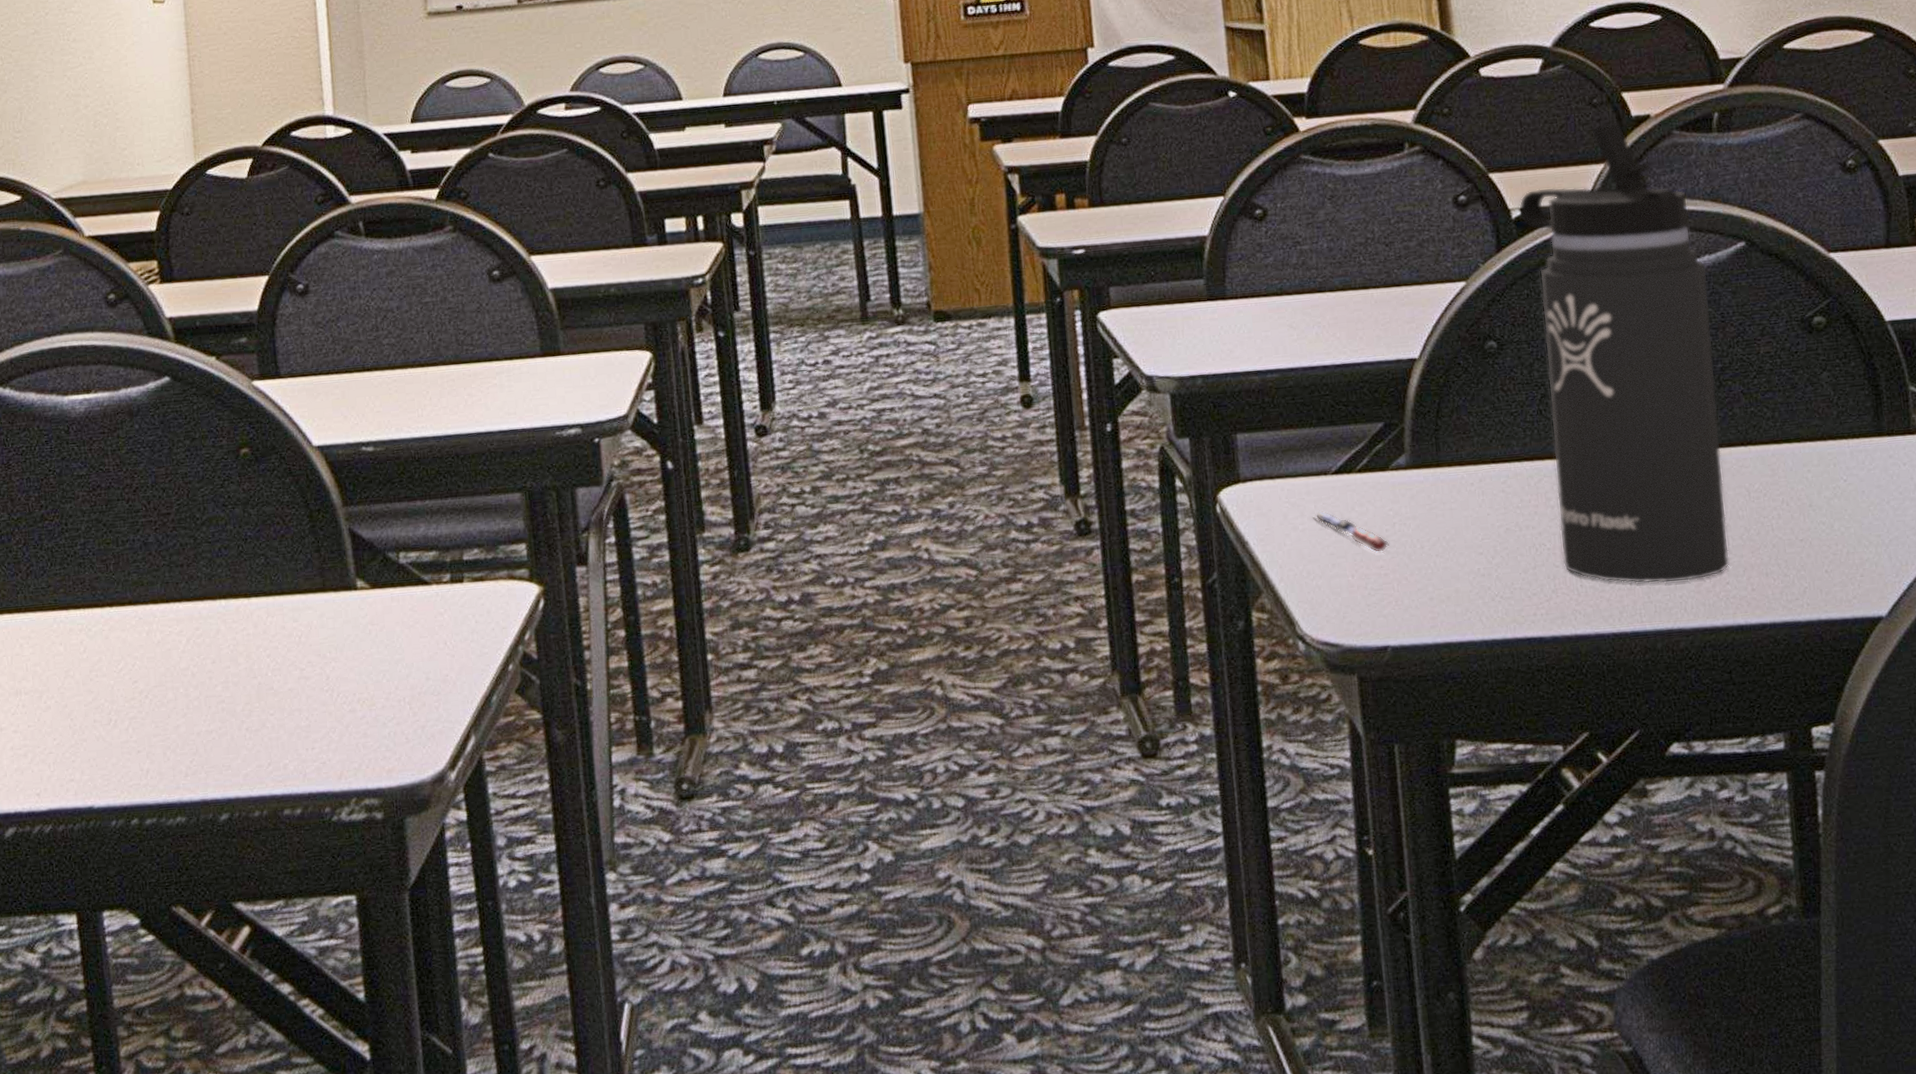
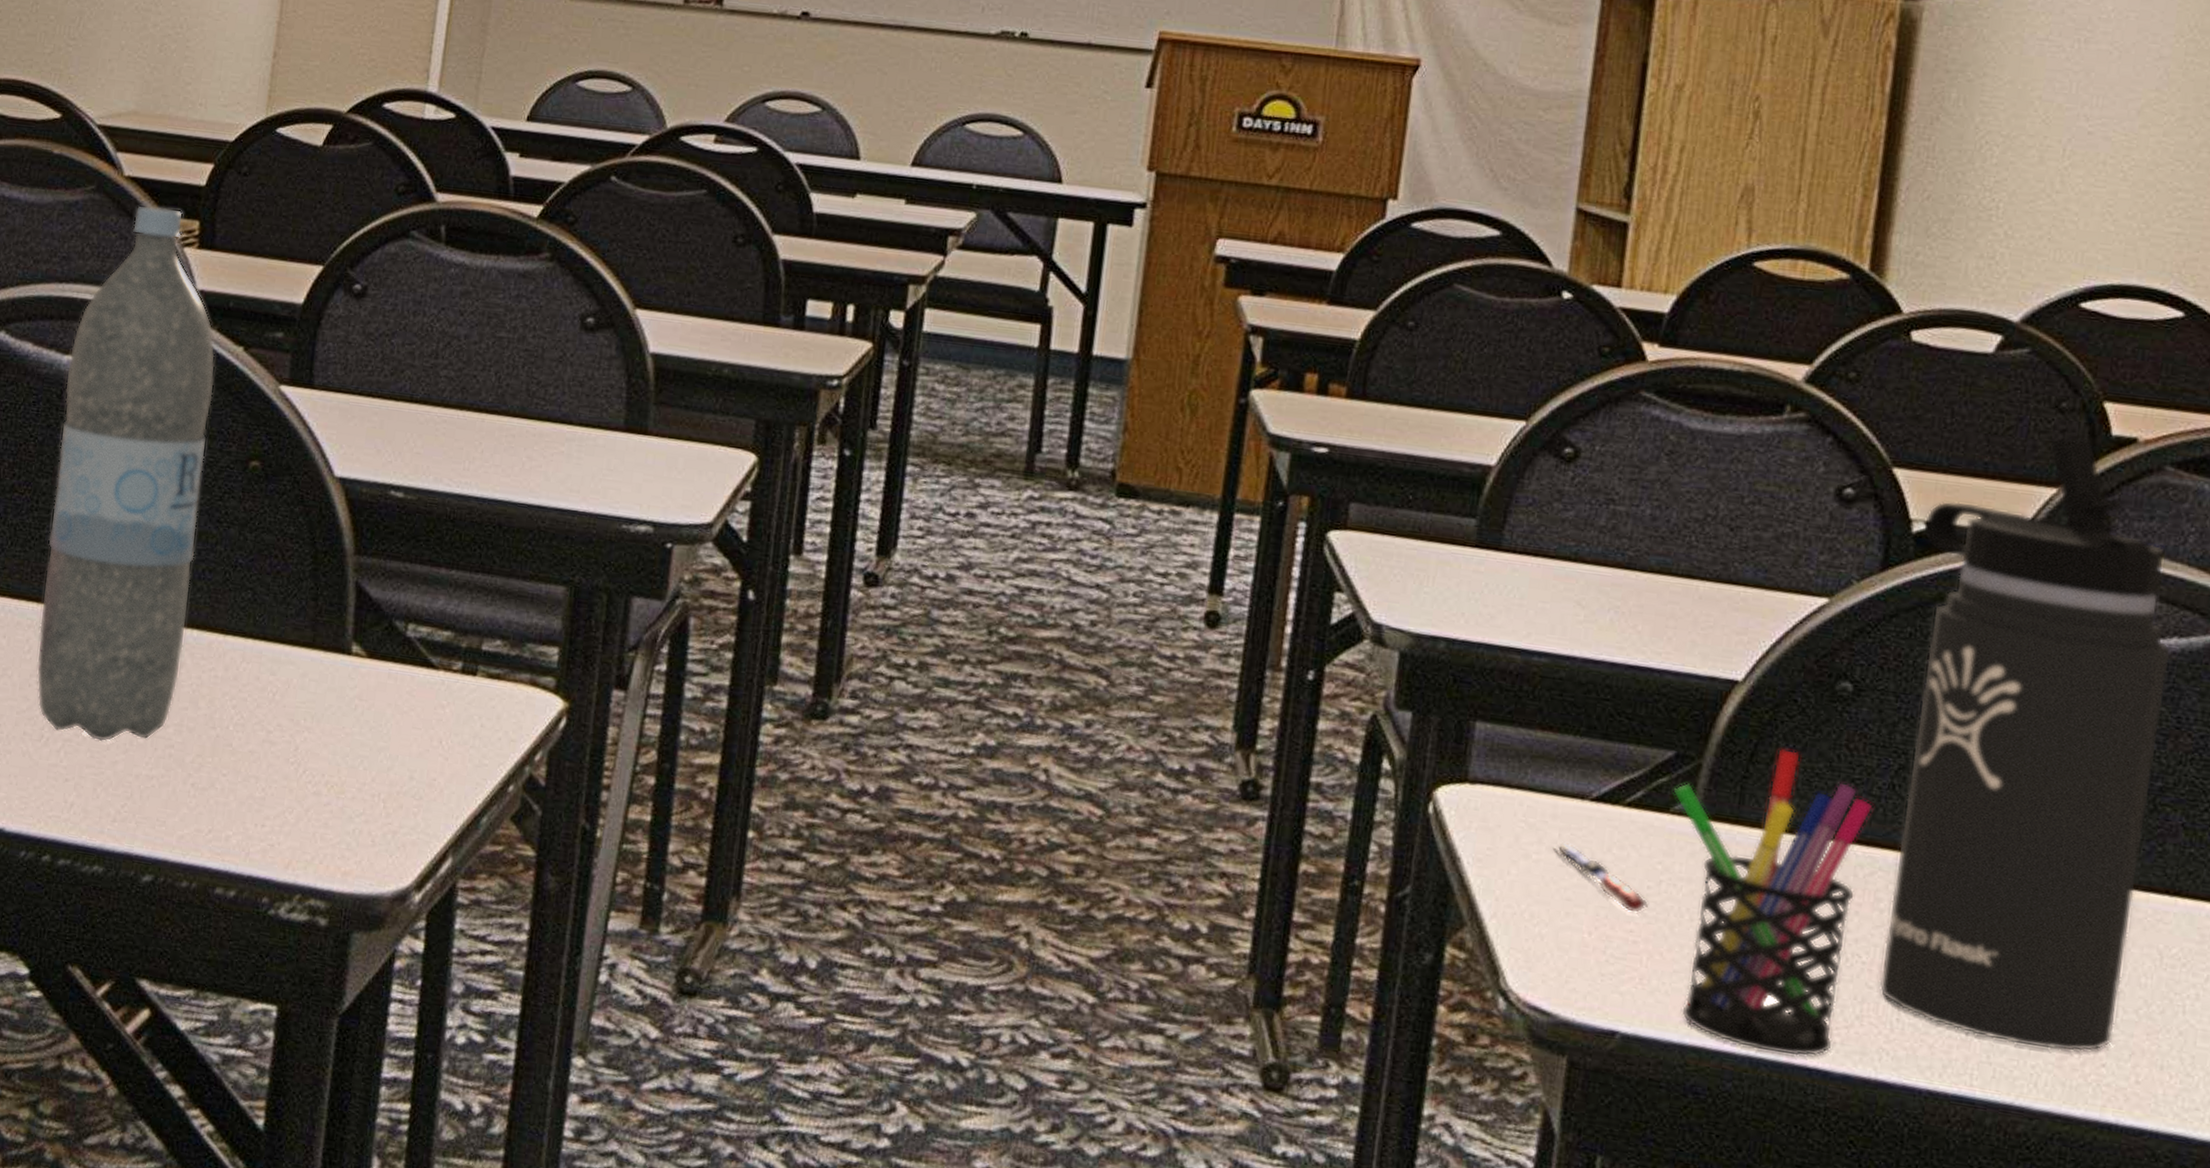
water bottle: none [69,254,217,713] -> present [36,205,216,742]
pen holder: none [1388,401,1540,634] -> present [1673,748,1873,1057]

